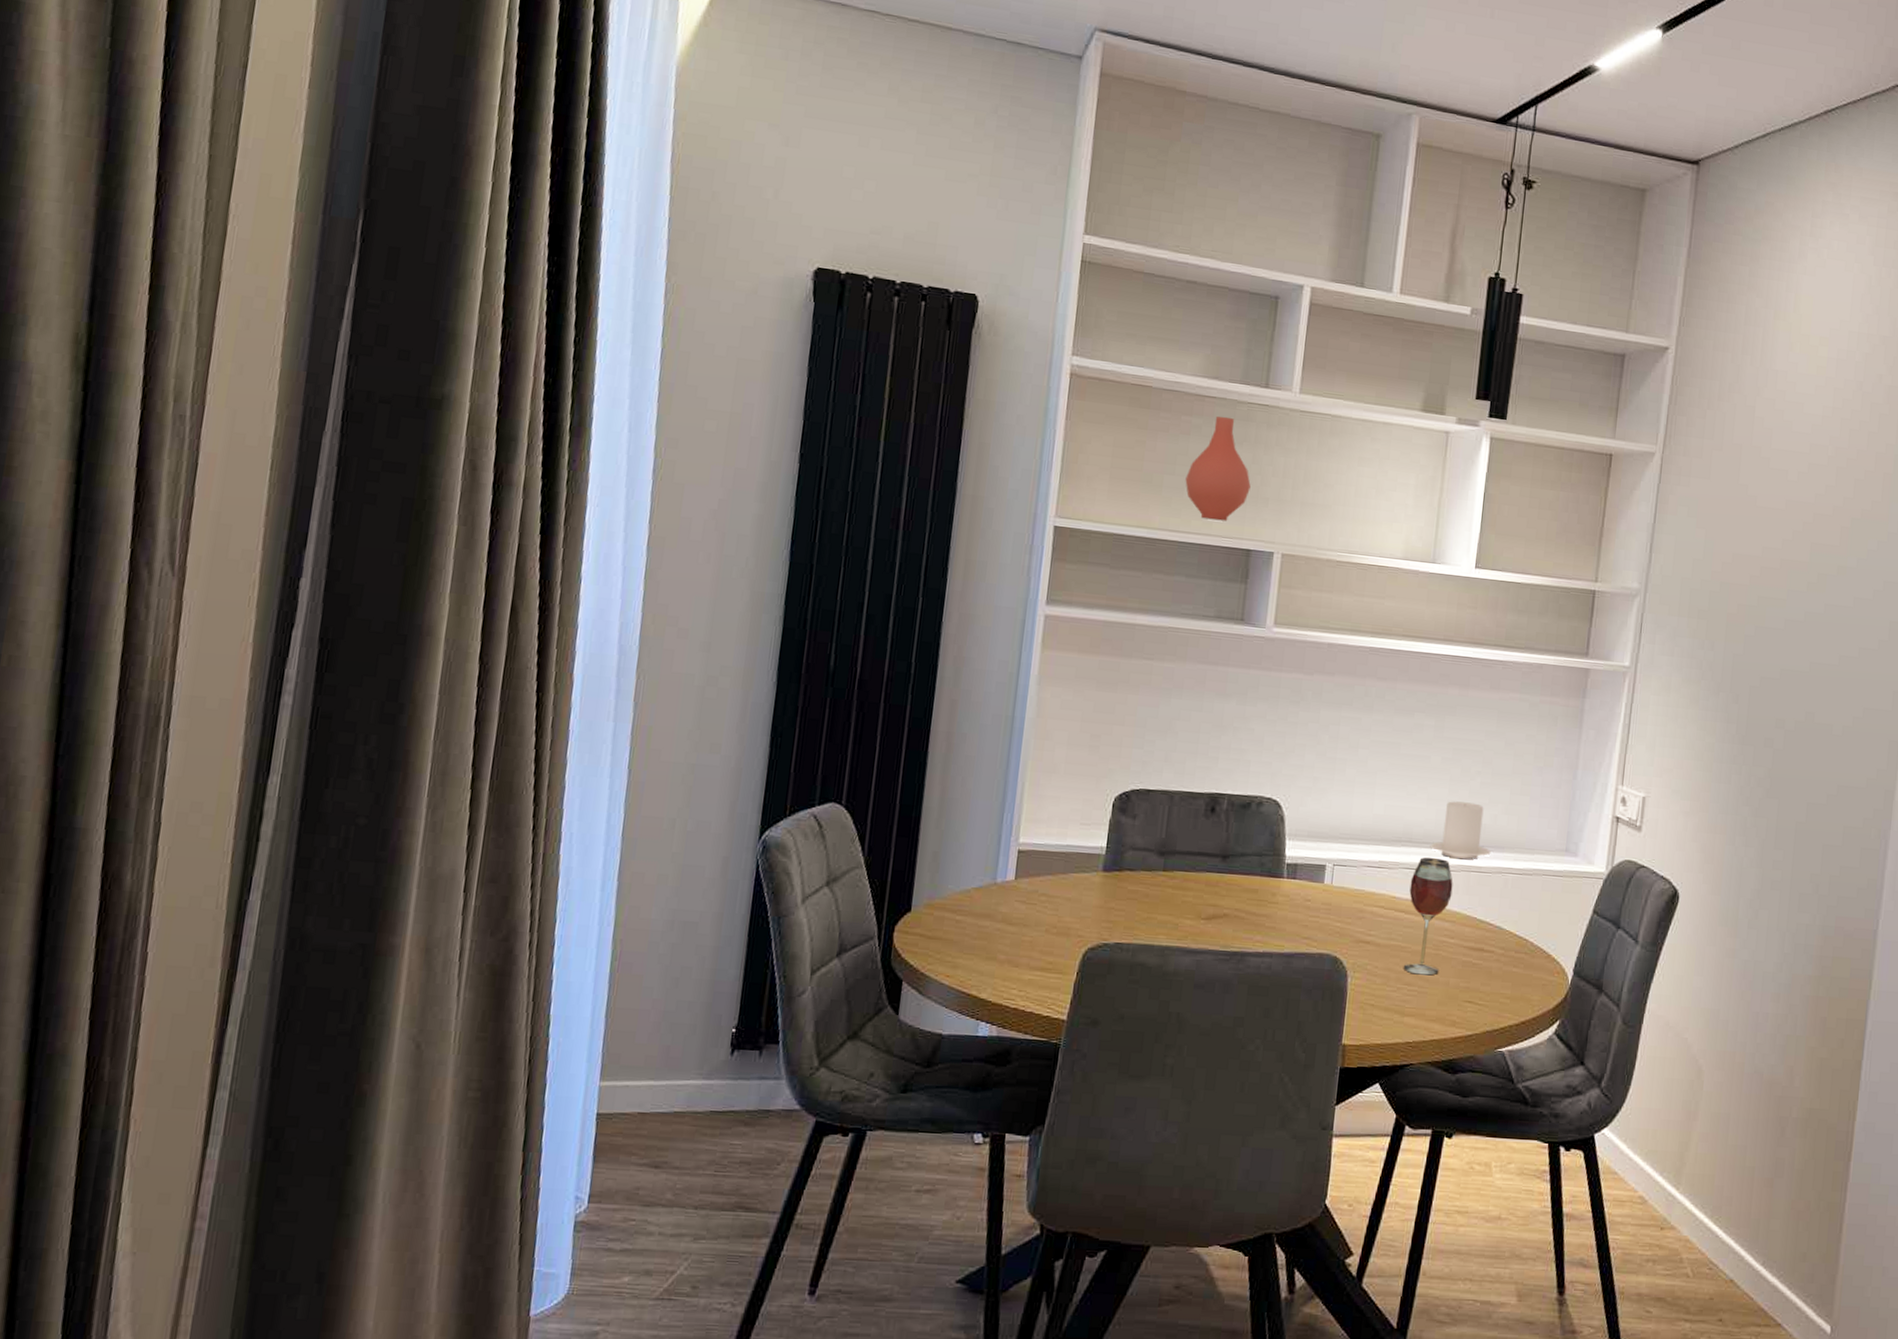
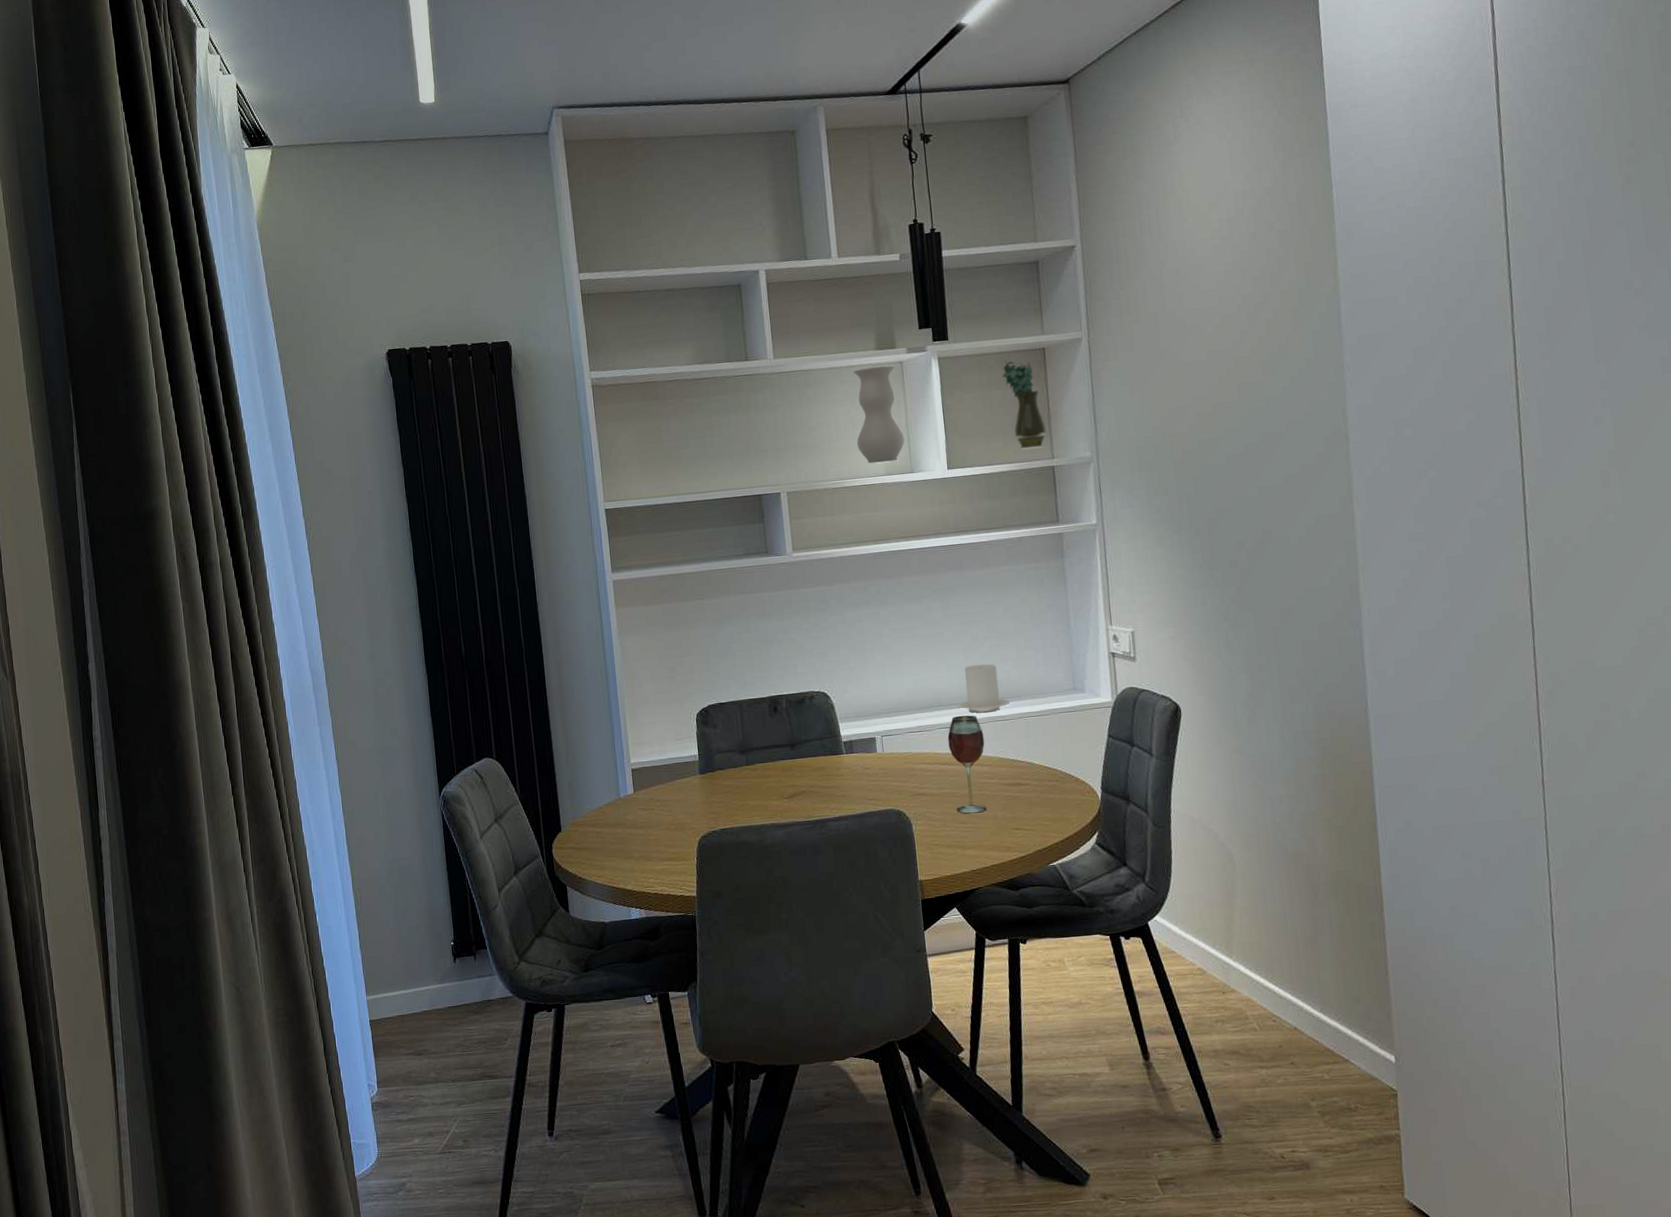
vase: present [1185,416,1251,522] -> none [698,391,751,478]
vase: none [1376,429,1438,545] -> present [853,366,905,464]
vase: none [1559,458,1596,566] -> present [1003,360,1046,449]

